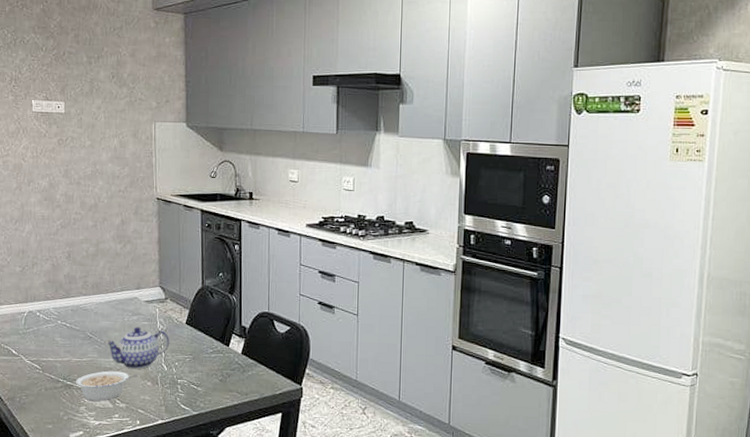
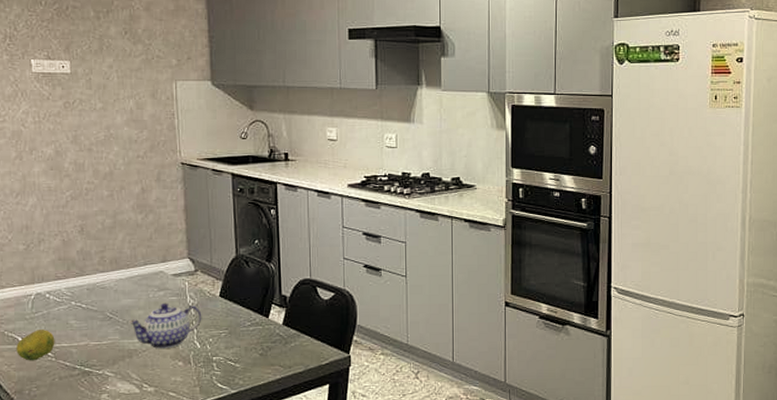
fruit: none [10,344,43,372] -> present [16,330,55,361]
legume: present [75,371,137,401] -> none [94,352,166,387]

